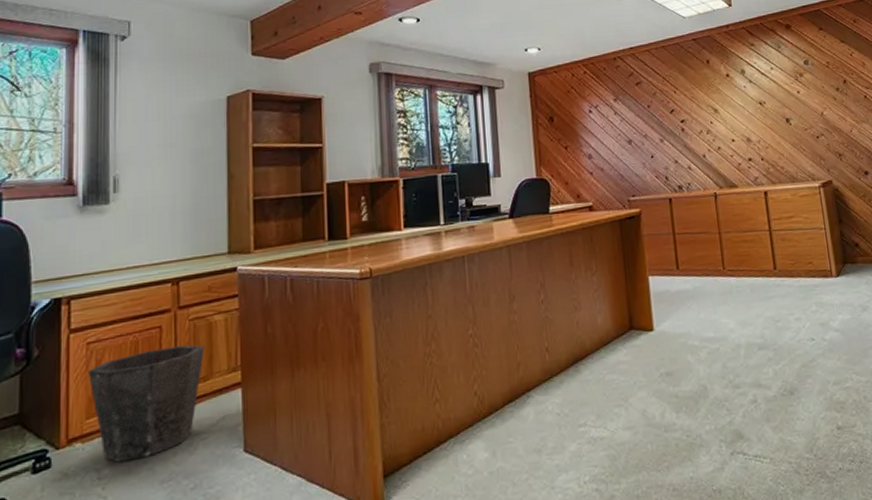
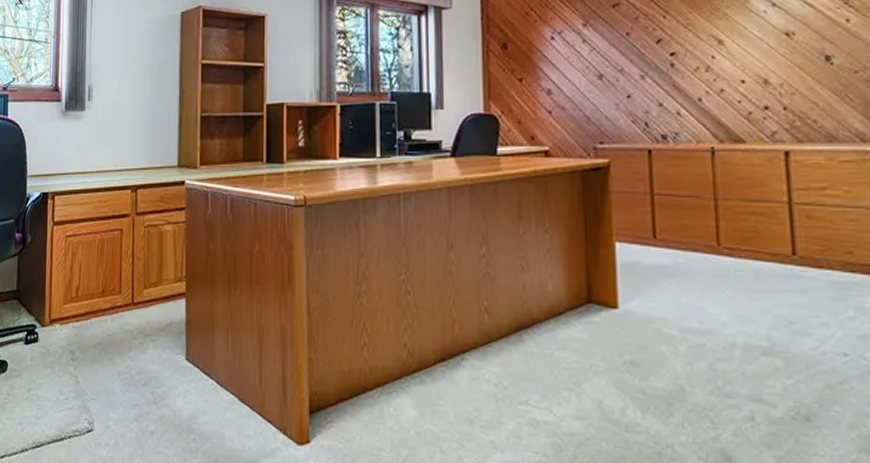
waste bin: present [89,344,204,462] -> none [66,249,156,348]

